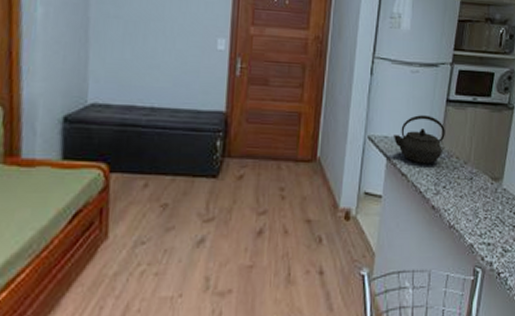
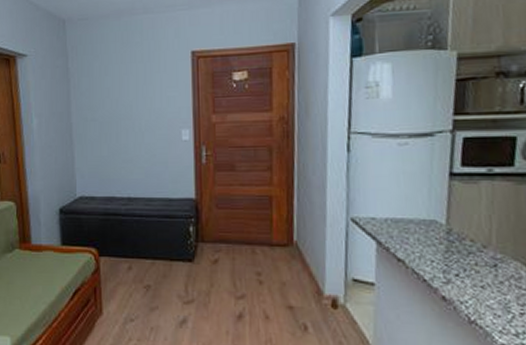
kettle: present [392,115,445,164] -> none [381,193,452,249]

